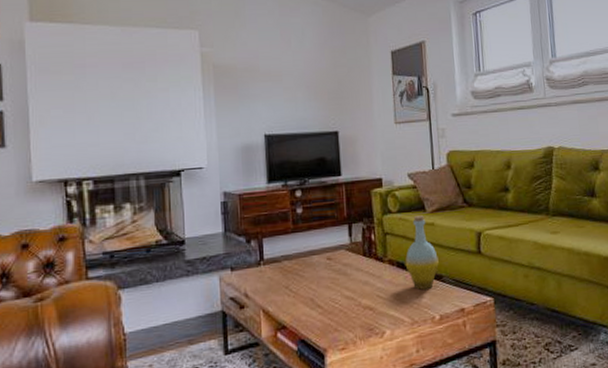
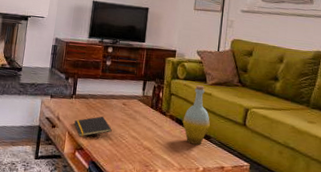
notepad: none [268,279,319,313] -> present [74,116,112,137]

